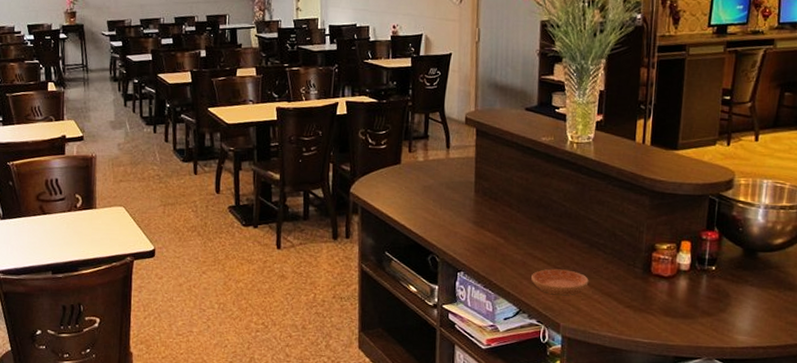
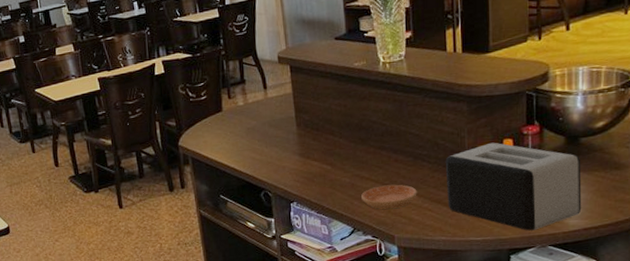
toaster: none [618,242,757,341] -> present [445,142,582,231]

